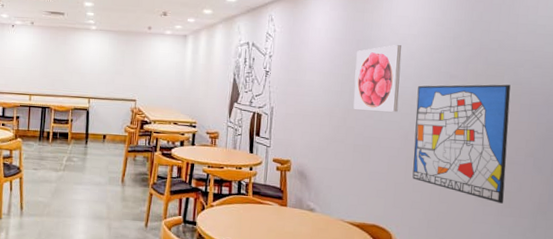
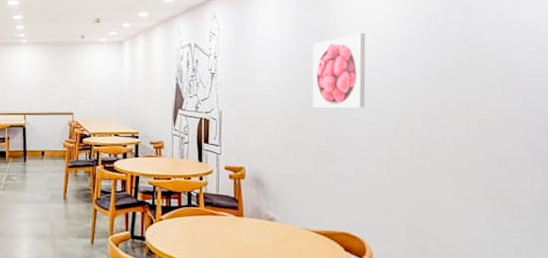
wall art: present [412,84,511,204] -> none [385,68,501,203]

